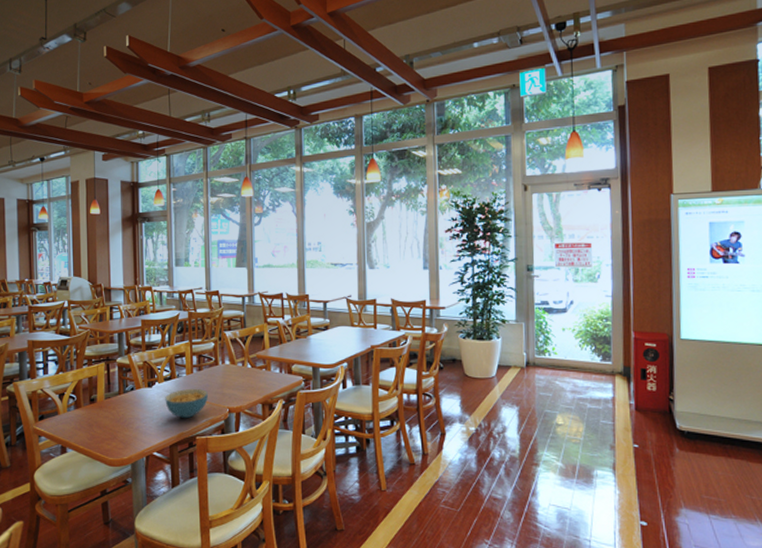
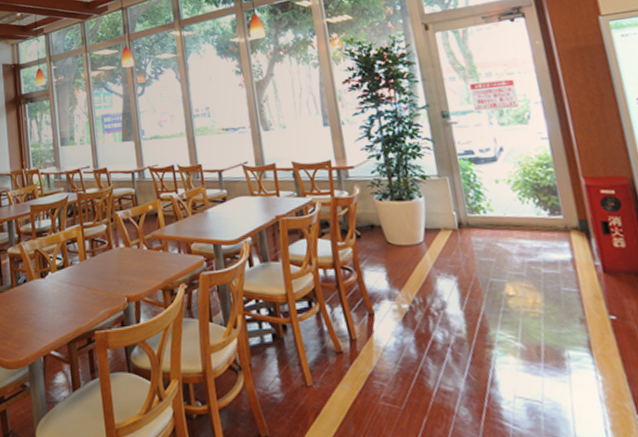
cereal bowl: present [165,388,208,419] -> none [59,276,104,312]

